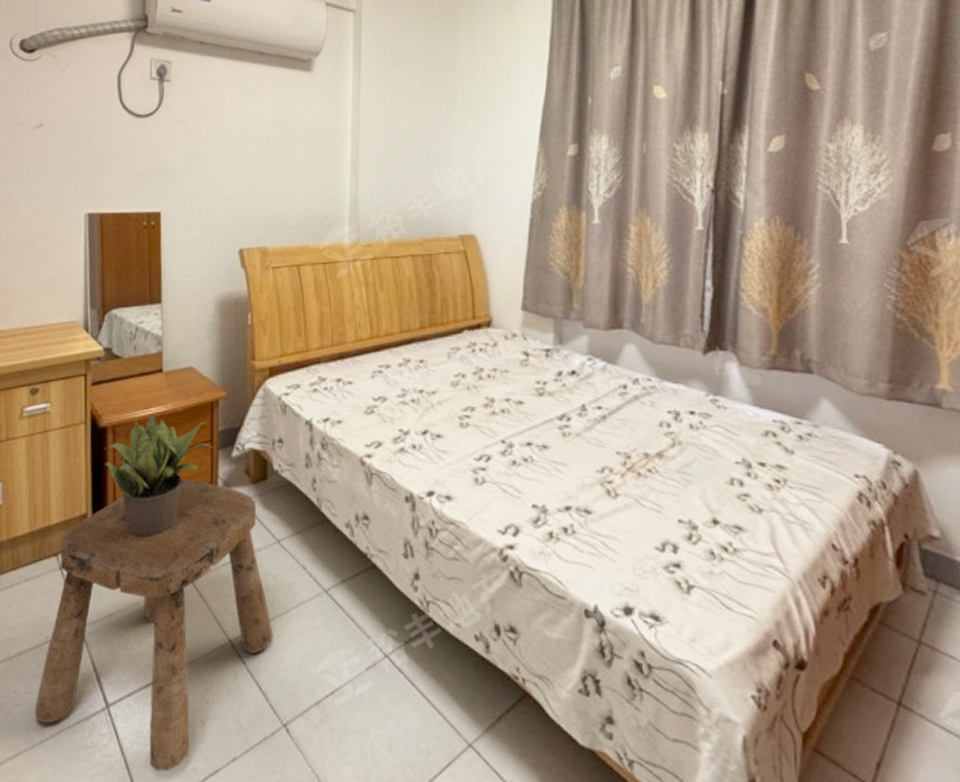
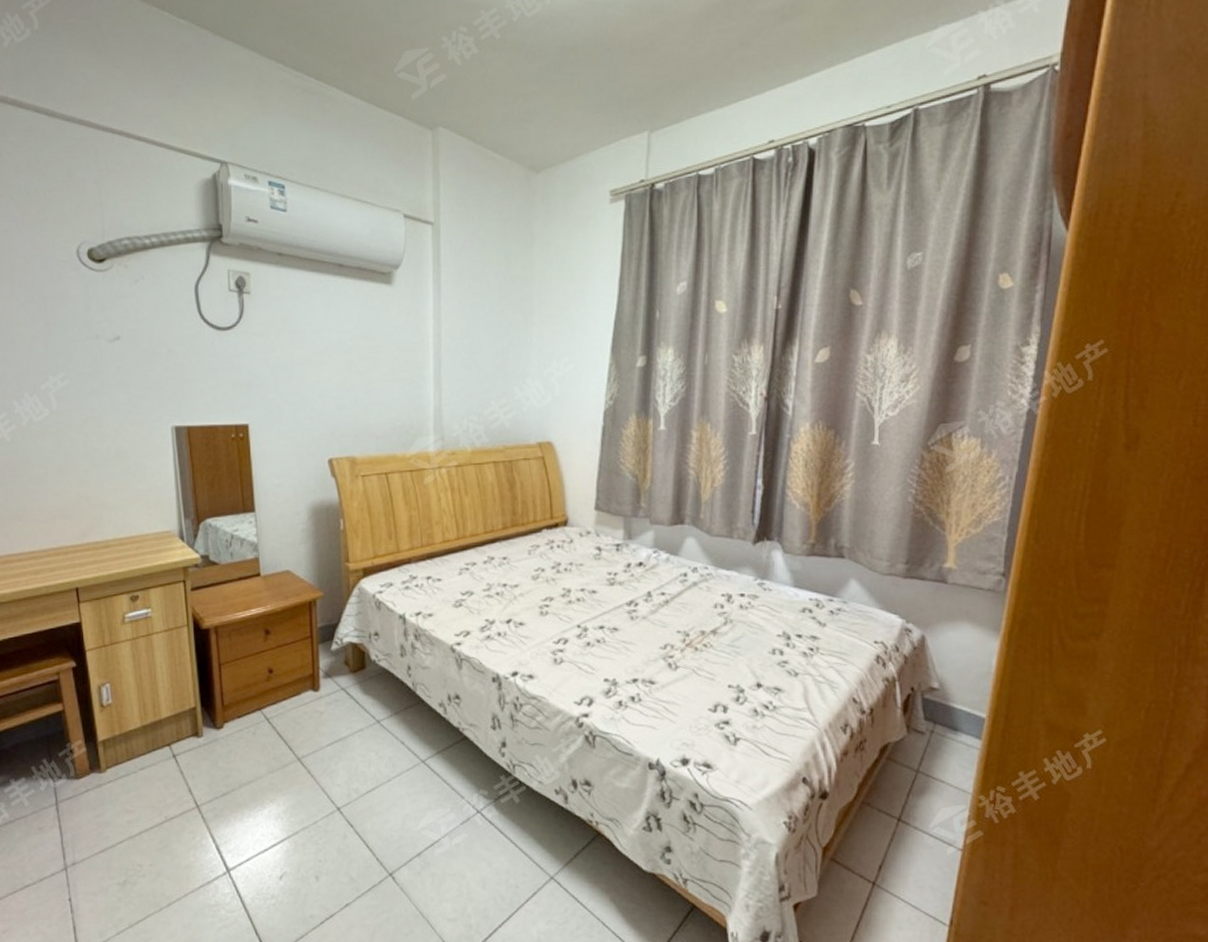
stool: present [34,478,273,772] -> none [159,671,377,920]
potted plant: present [104,414,213,537] -> none [208,615,313,725]

